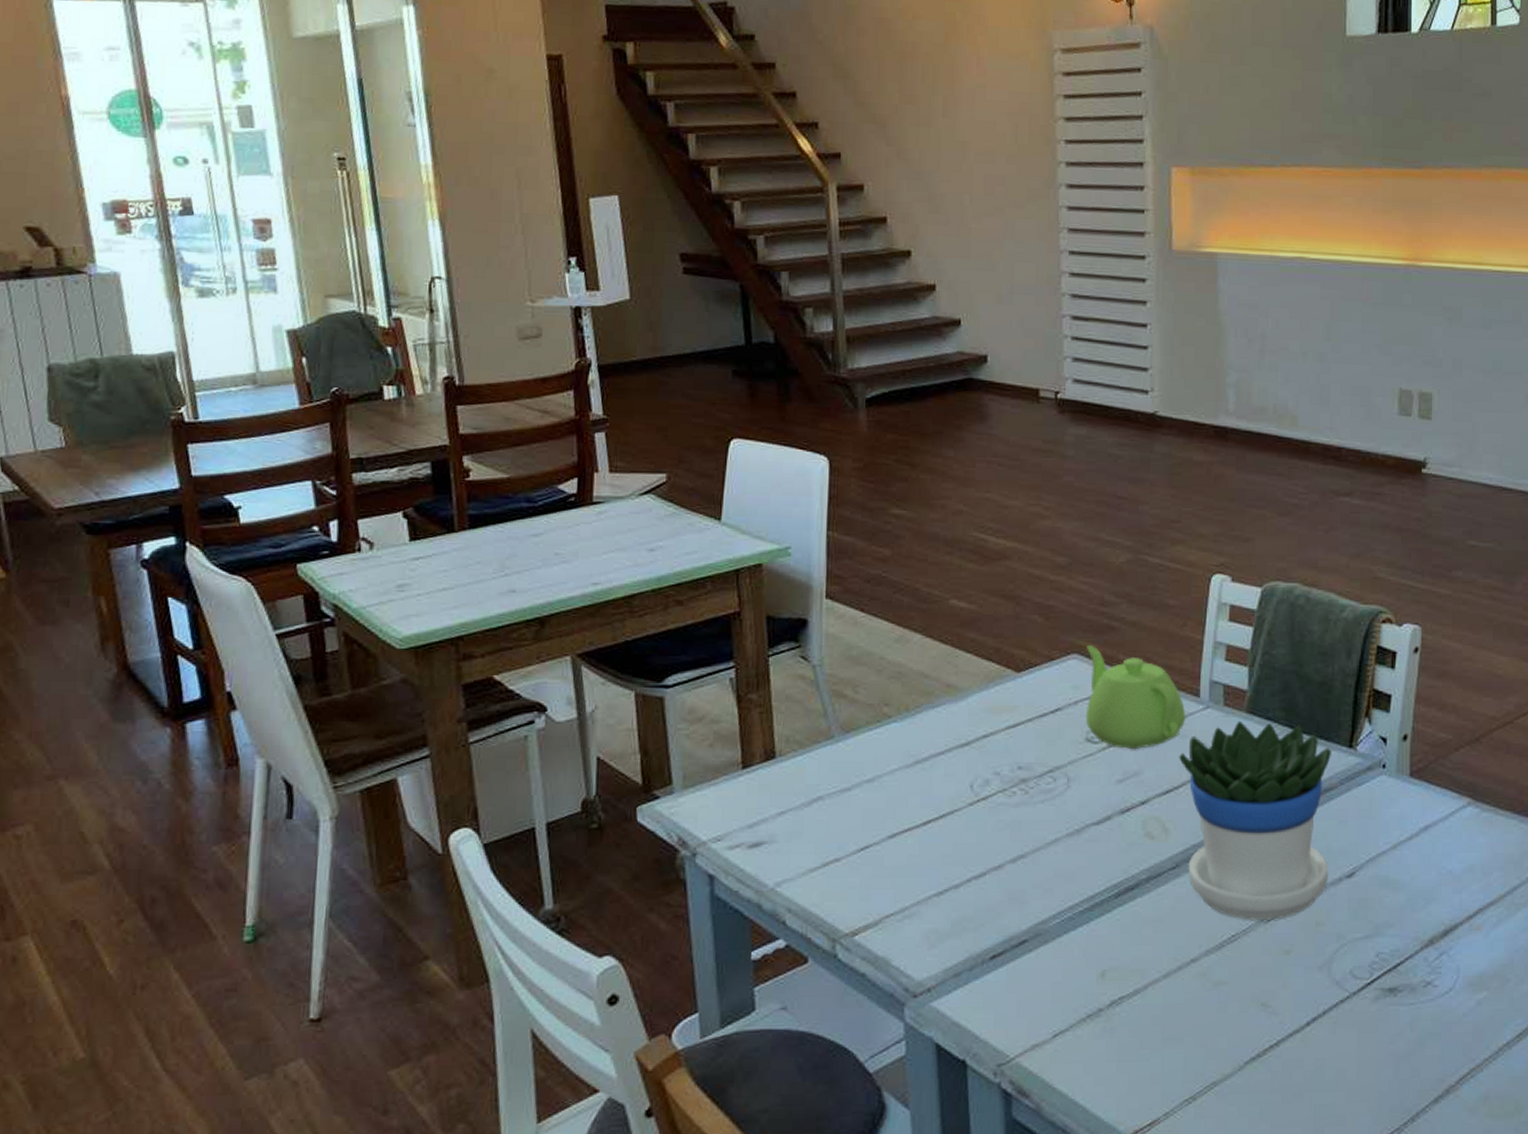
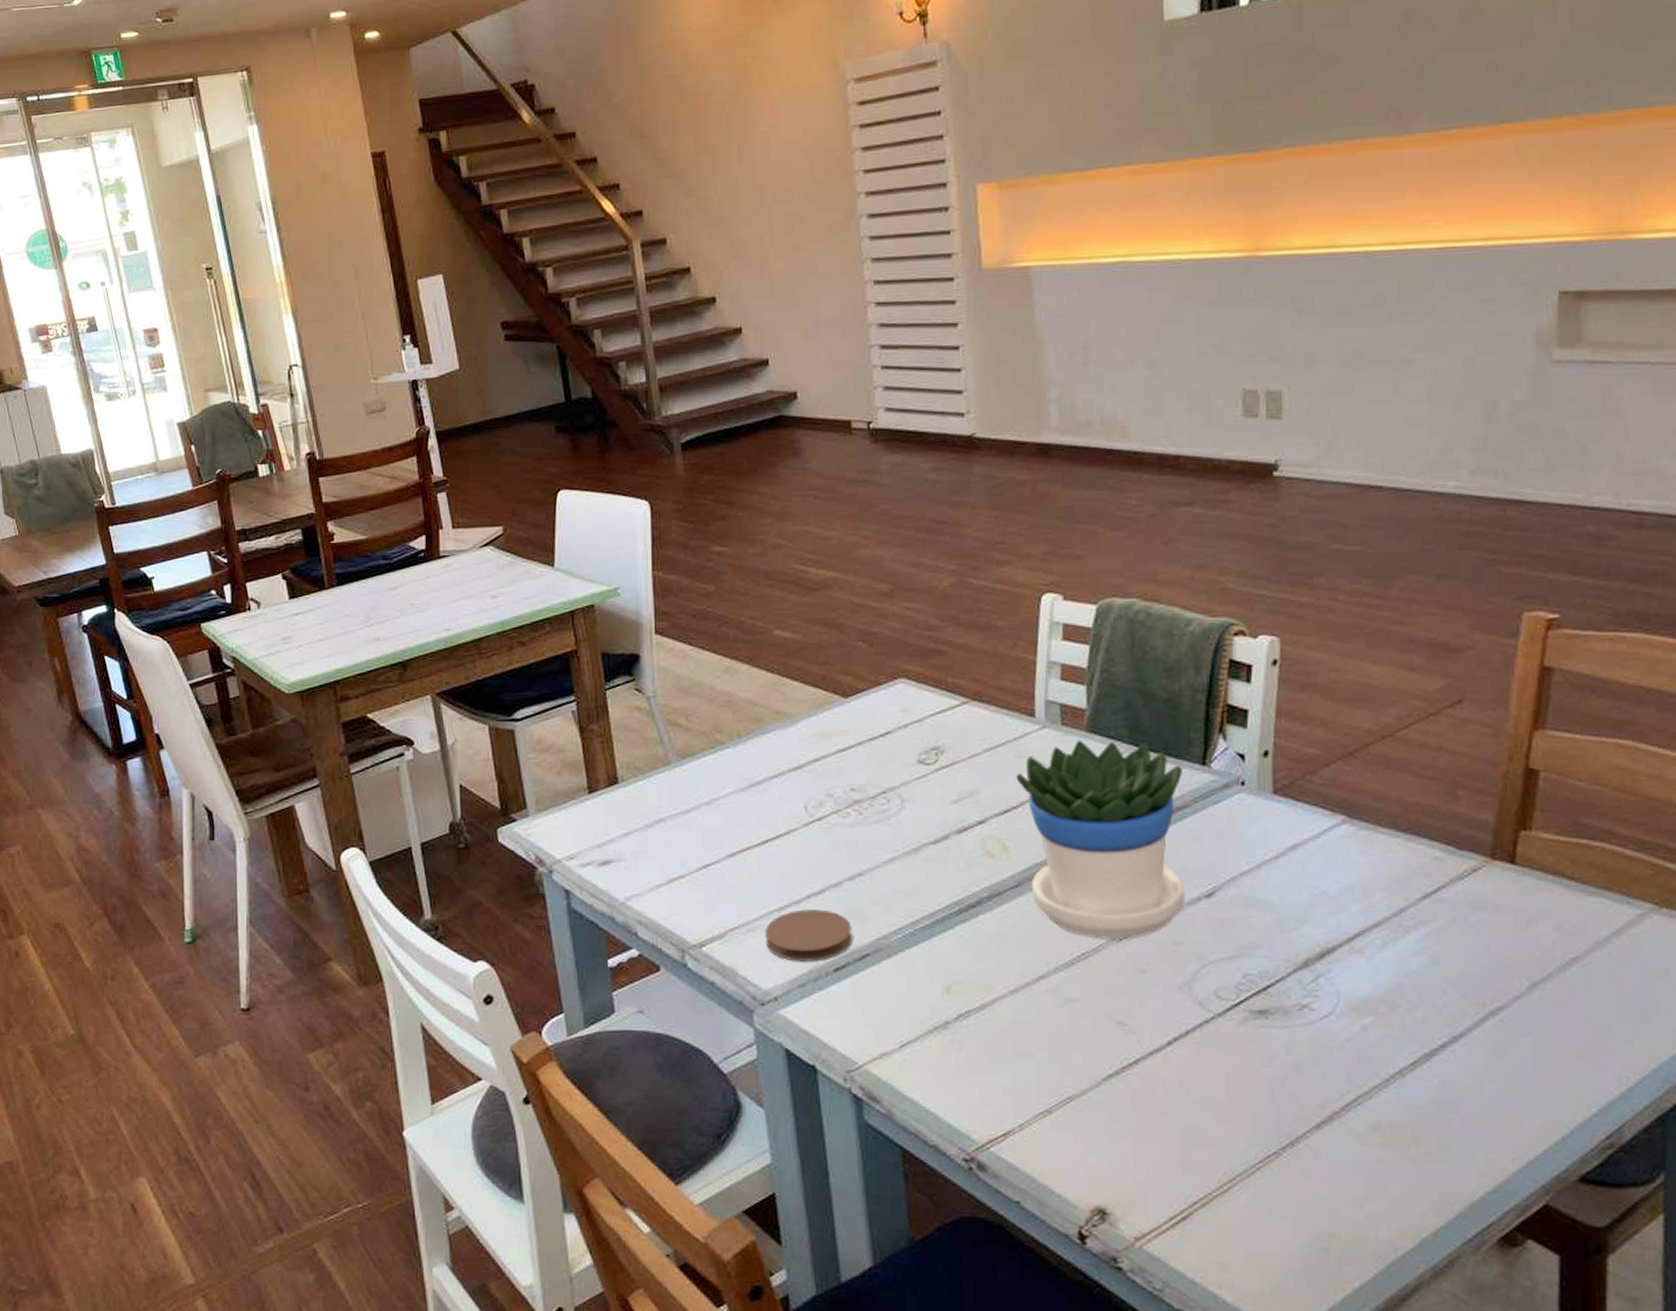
coaster: none [922,893,1012,951] -> present [765,909,853,963]
teapot: present [1085,644,1186,749] -> none [914,668,1022,770]

